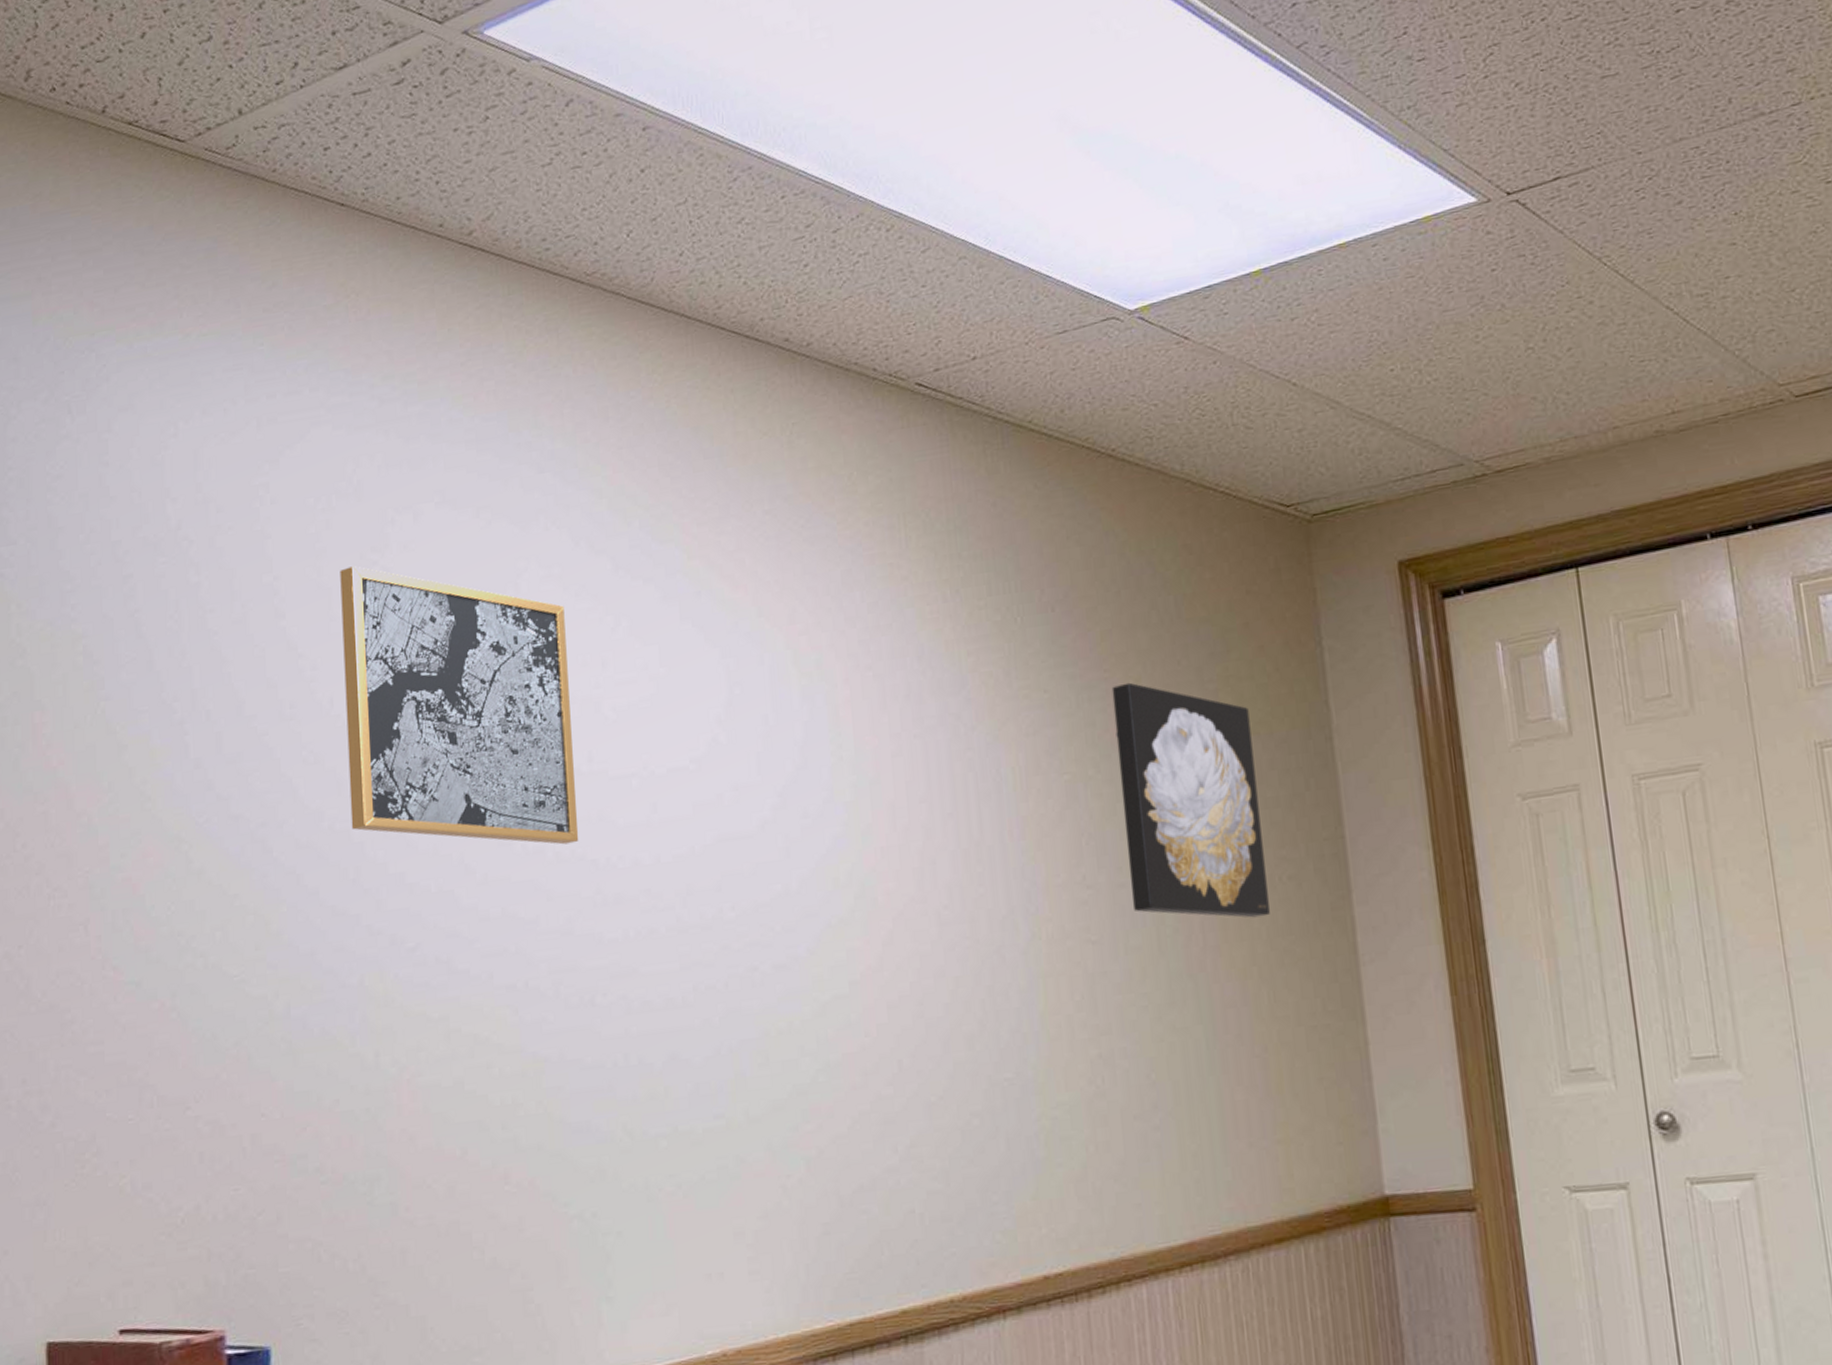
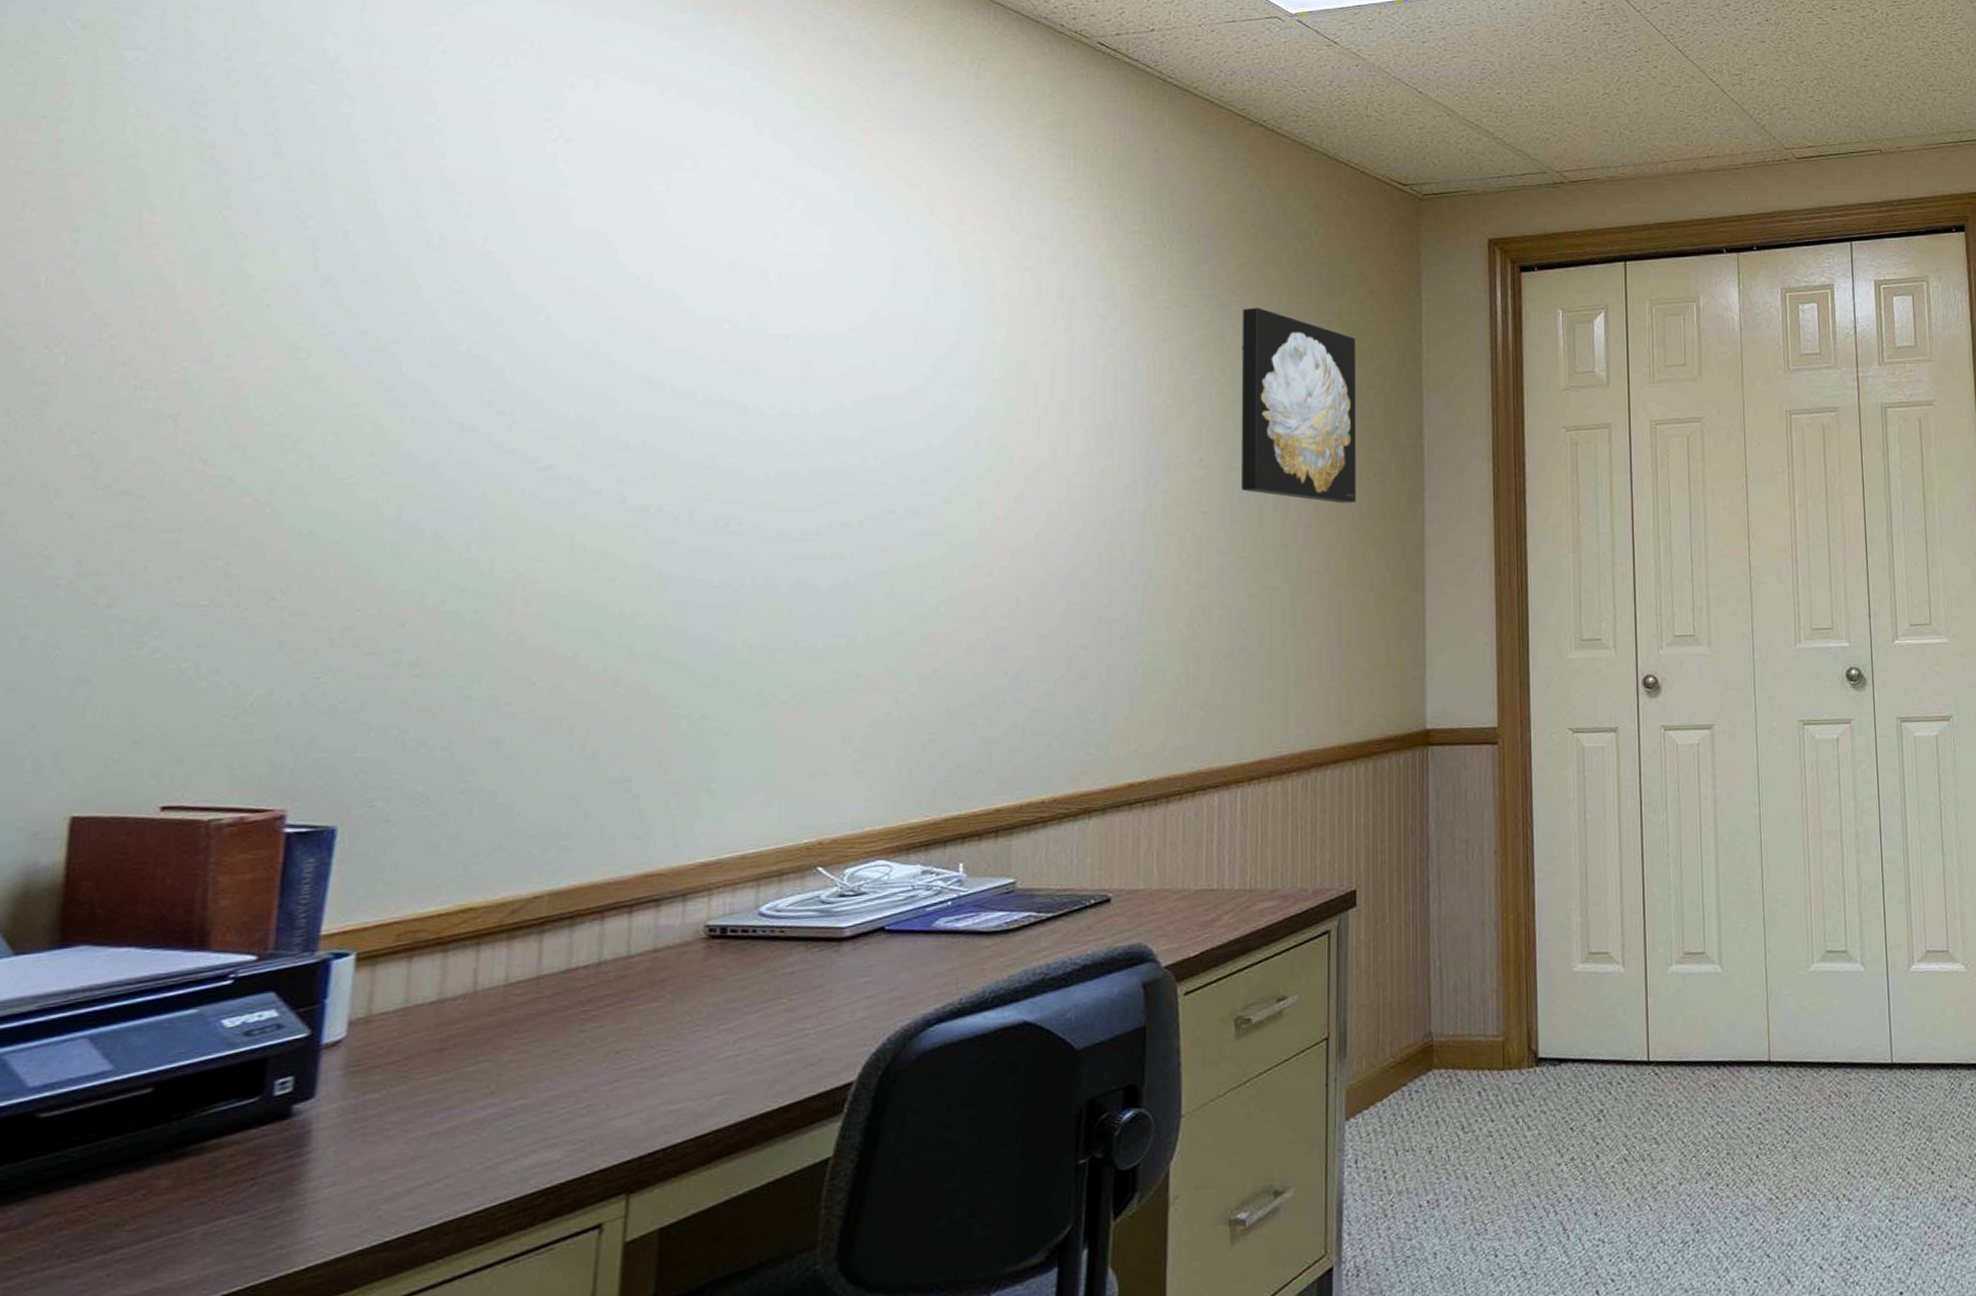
wall art: present [340,566,579,845] -> none [492,120,740,389]

